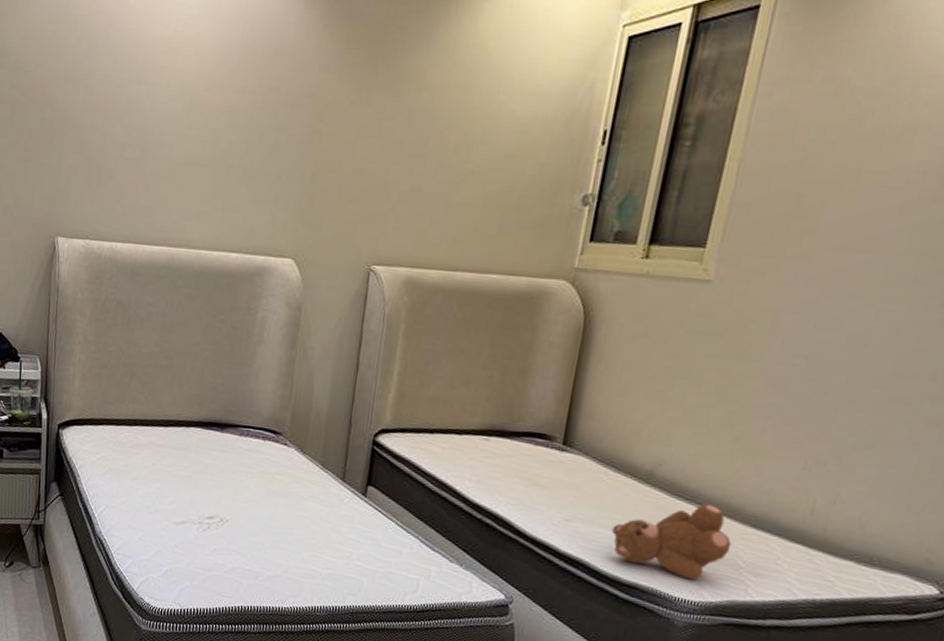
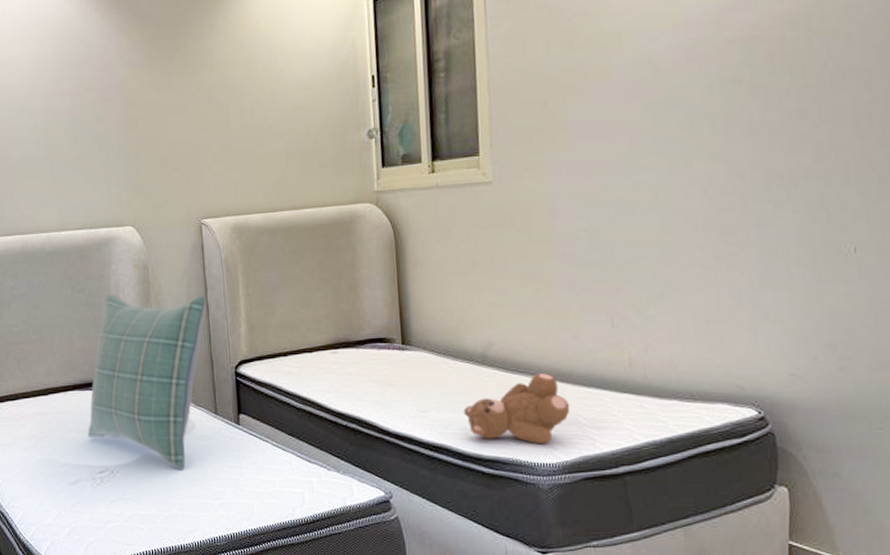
pillow: none [203,329,358,532] -> present [88,293,206,470]

